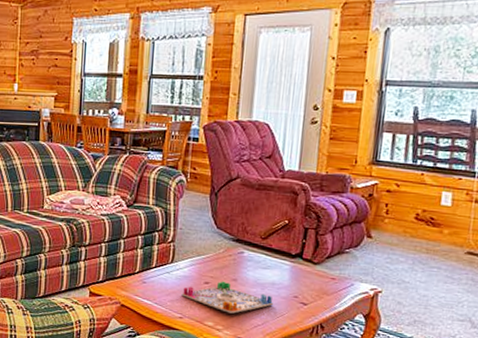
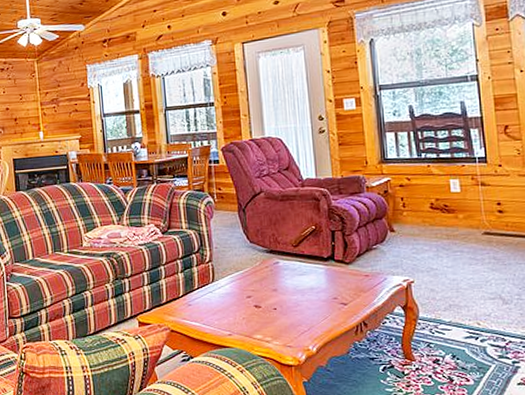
board game: present [181,281,273,314] -> none [227,292,315,324]

